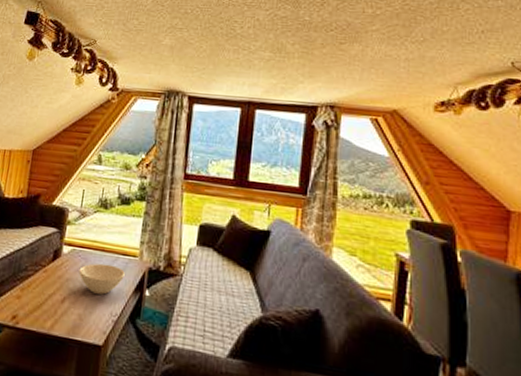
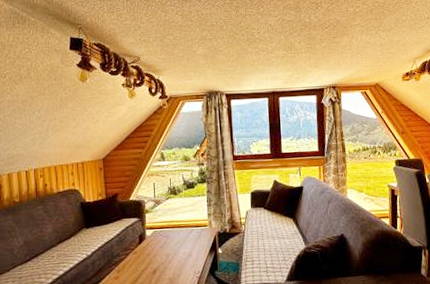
bowl: present [78,263,125,295] -> none [163,236,200,261]

